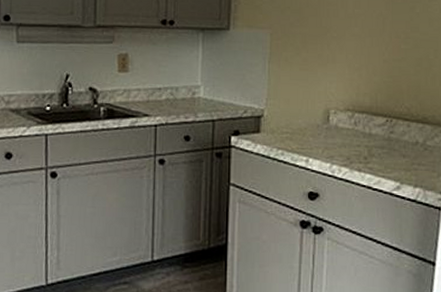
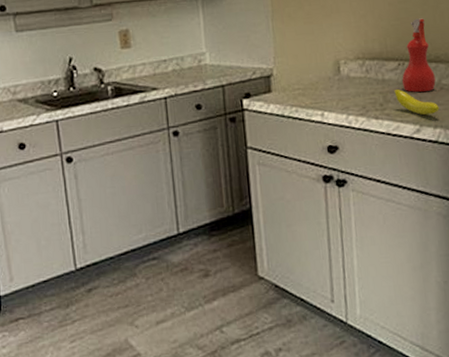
banana: none [379,145,421,174] -> present [394,89,439,116]
spray bottle: none [389,78,421,151] -> present [402,18,436,93]

